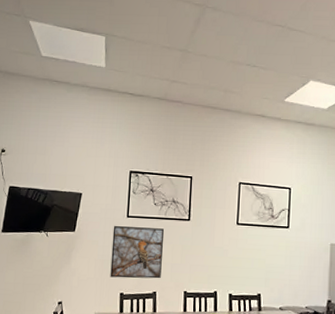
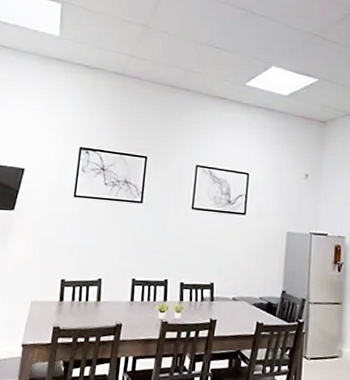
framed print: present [110,225,165,279] -> none [51,205,115,265]

